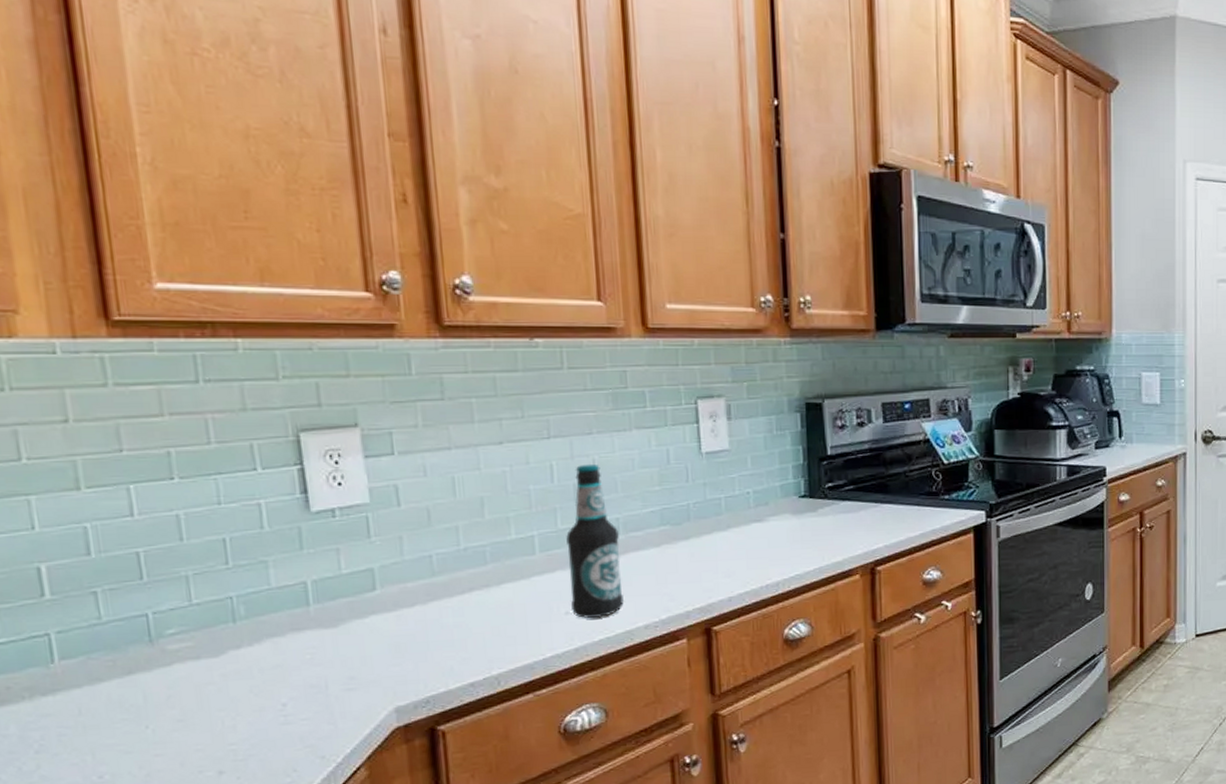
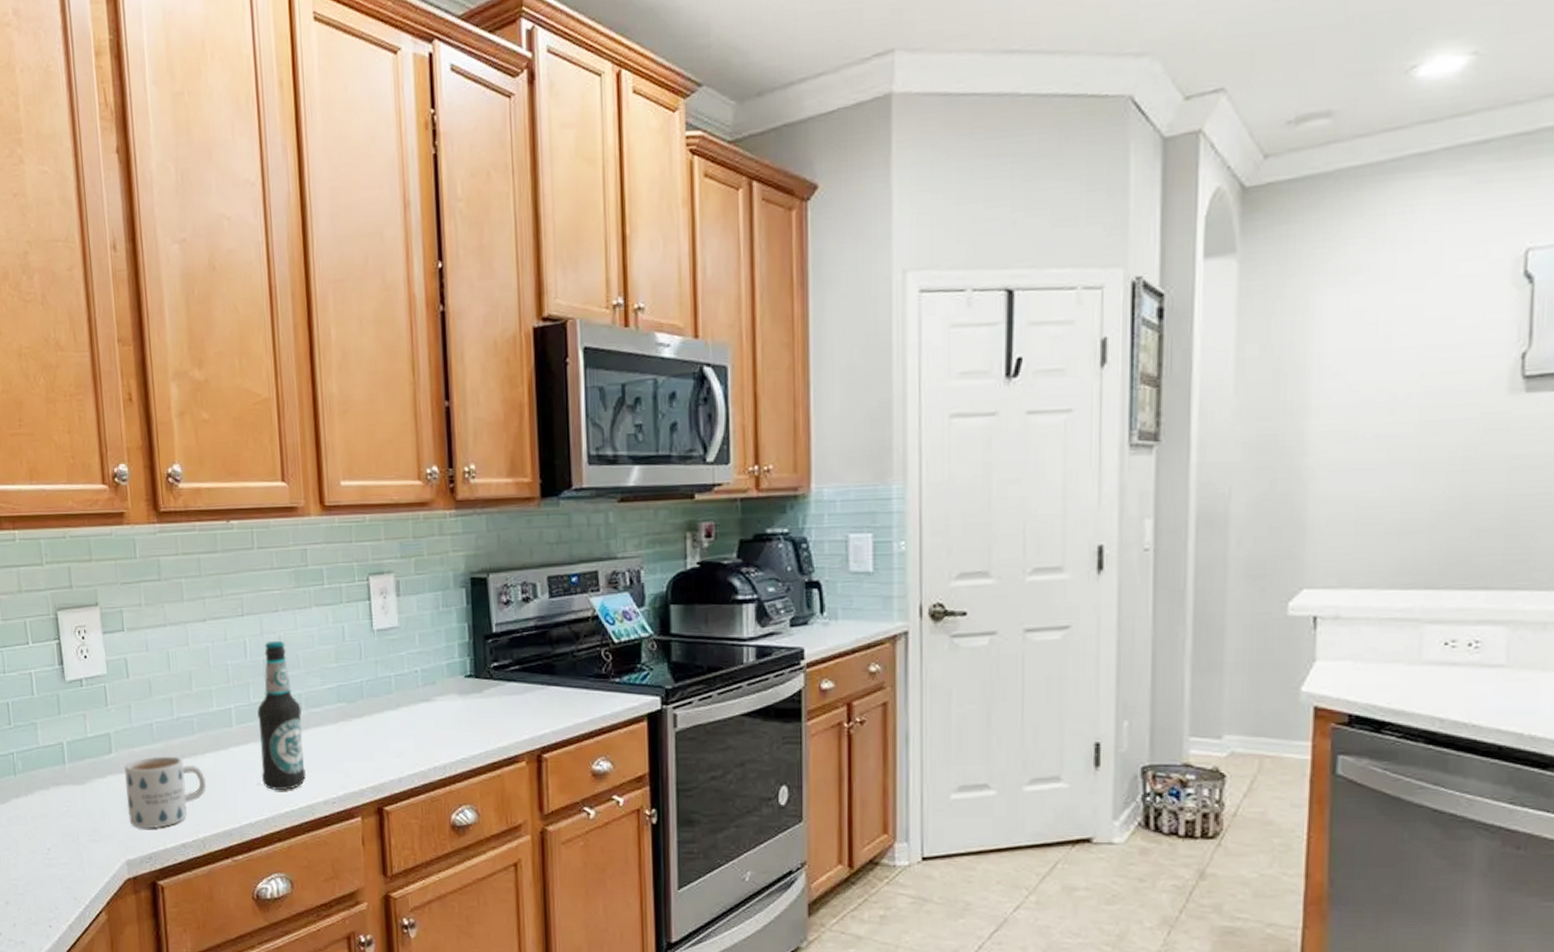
mug: none [393,589,502,671] -> present [124,756,207,829]

